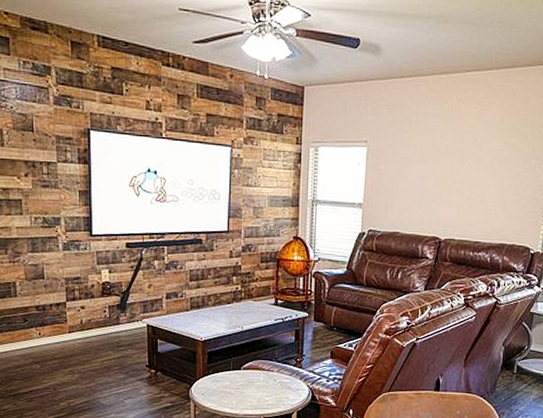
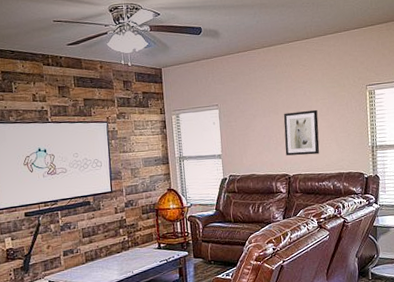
wall art: none [439,162,487,218] -> present [283,109,320,156]

